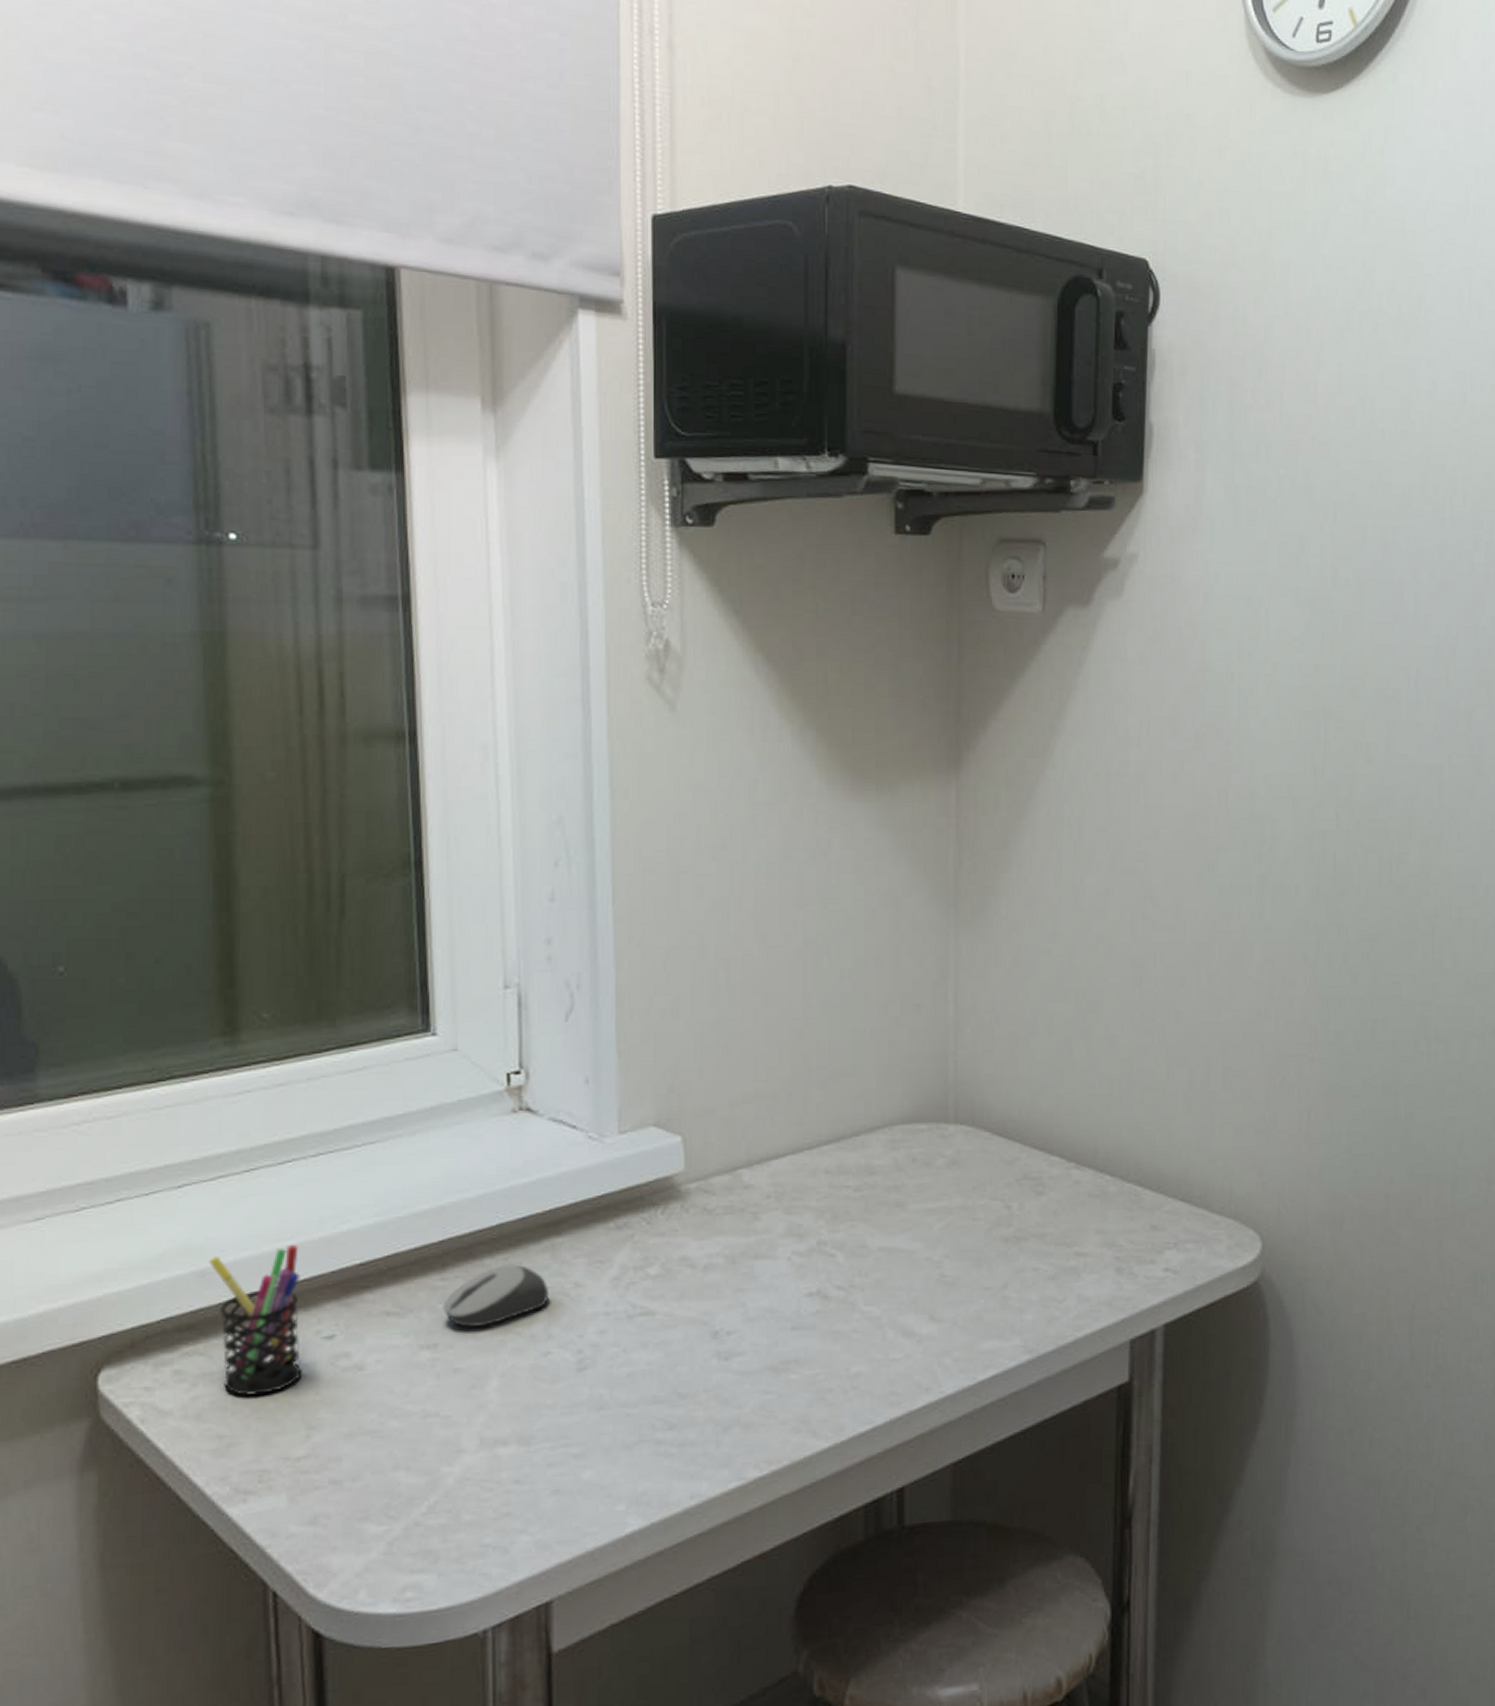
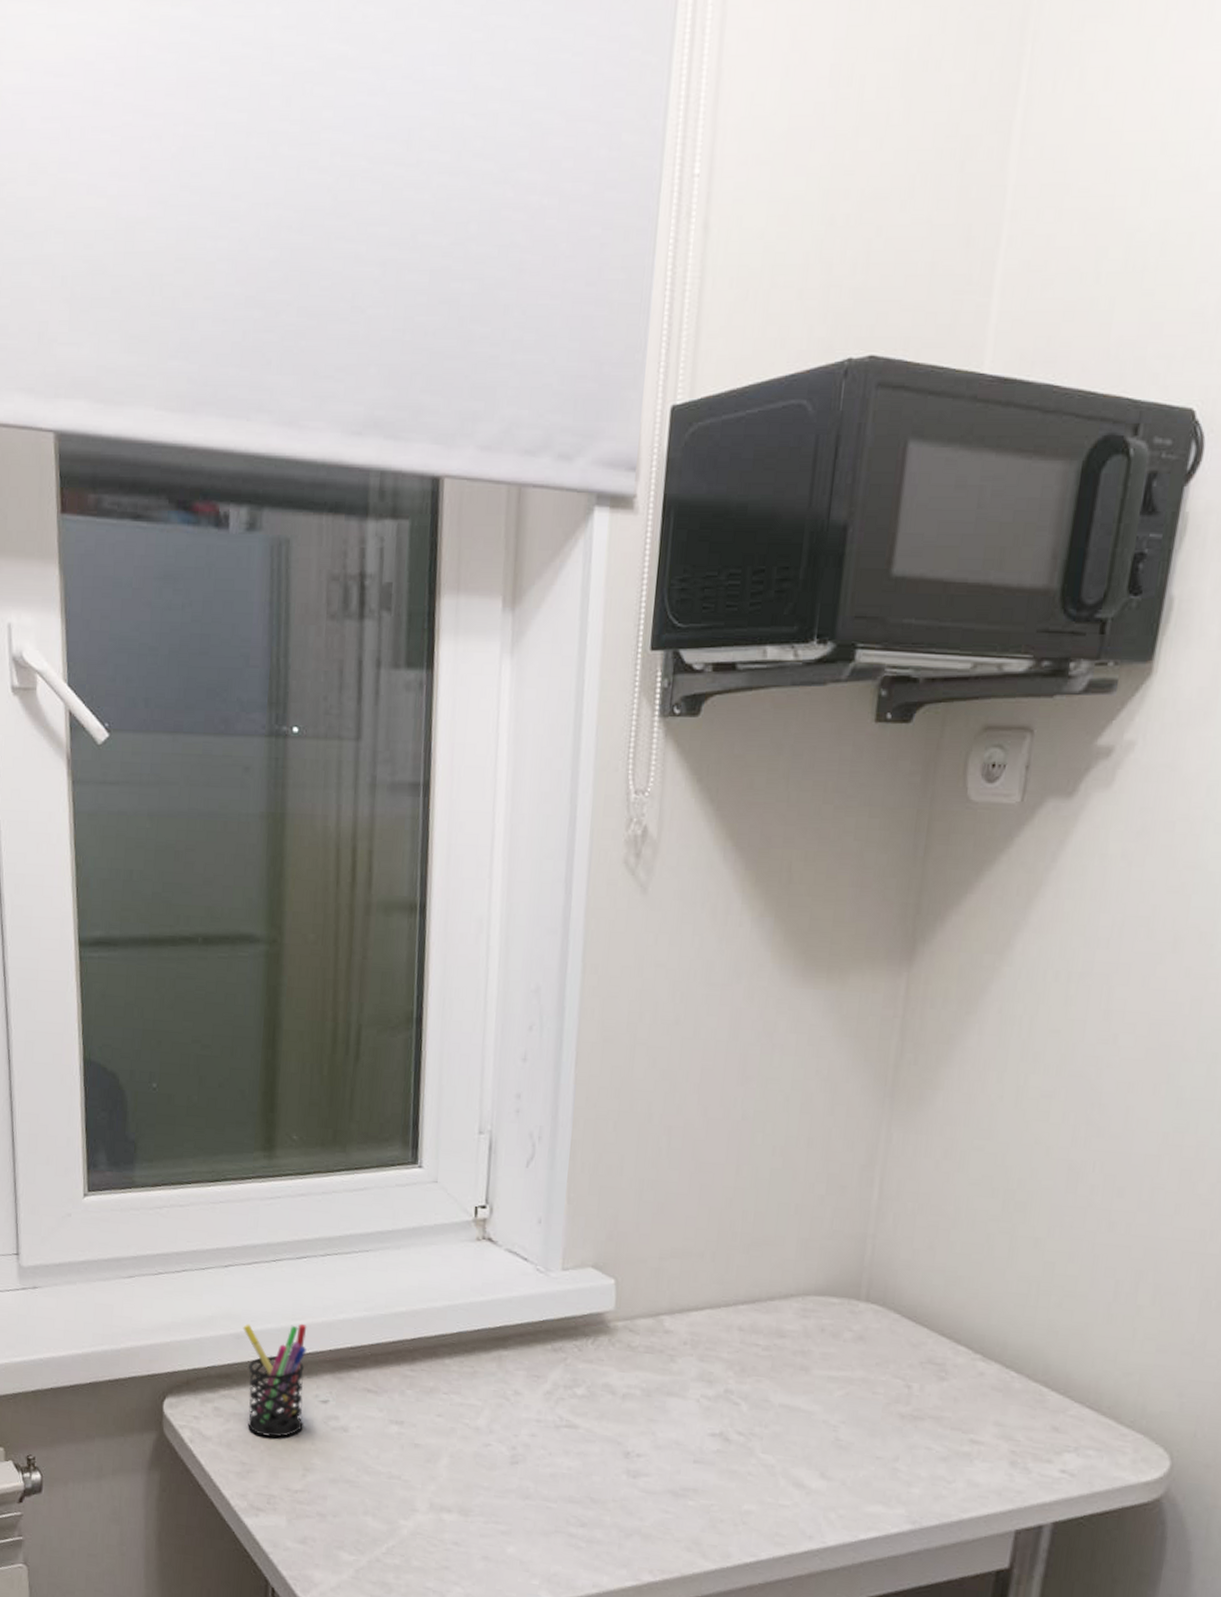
computer mouse: present [443,1264,548,1327] -> none [410,1365,493,1414]

